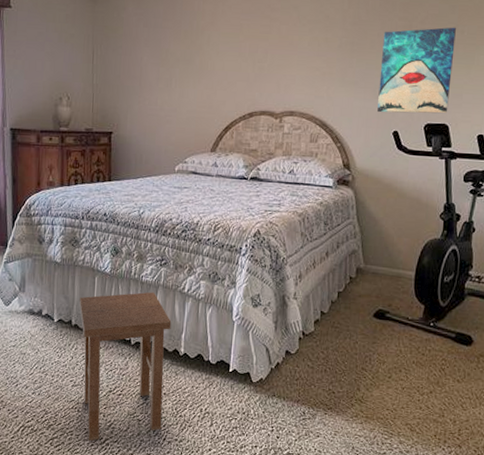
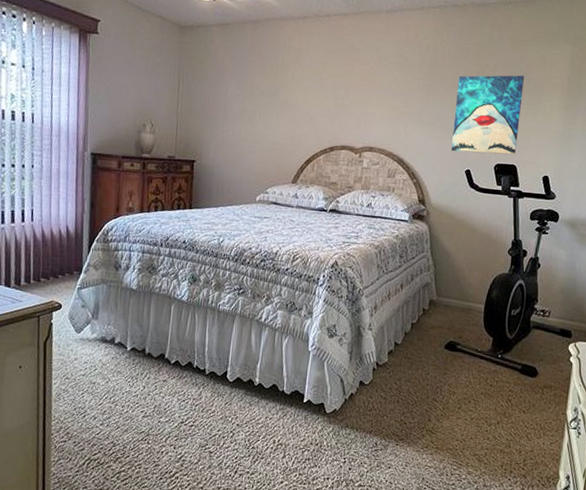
stool: present [79,292,172,442] -> none [154,320,247,475]

